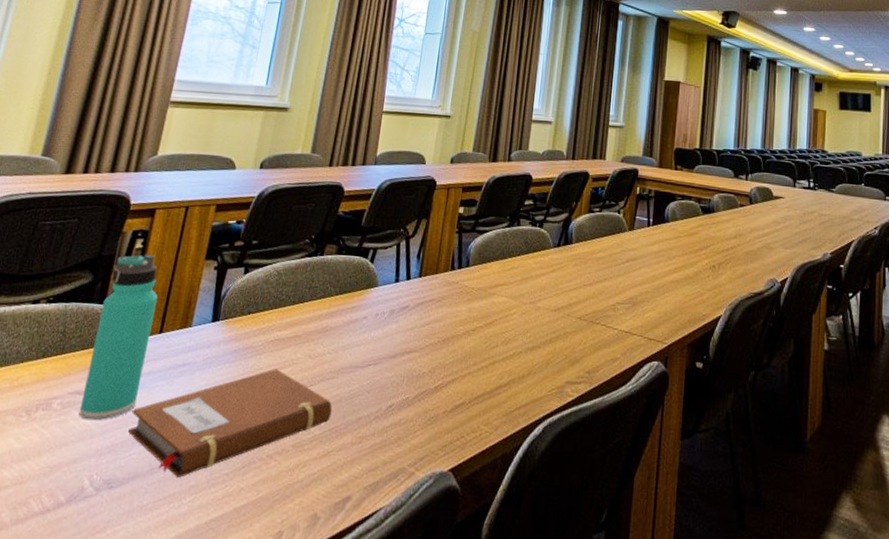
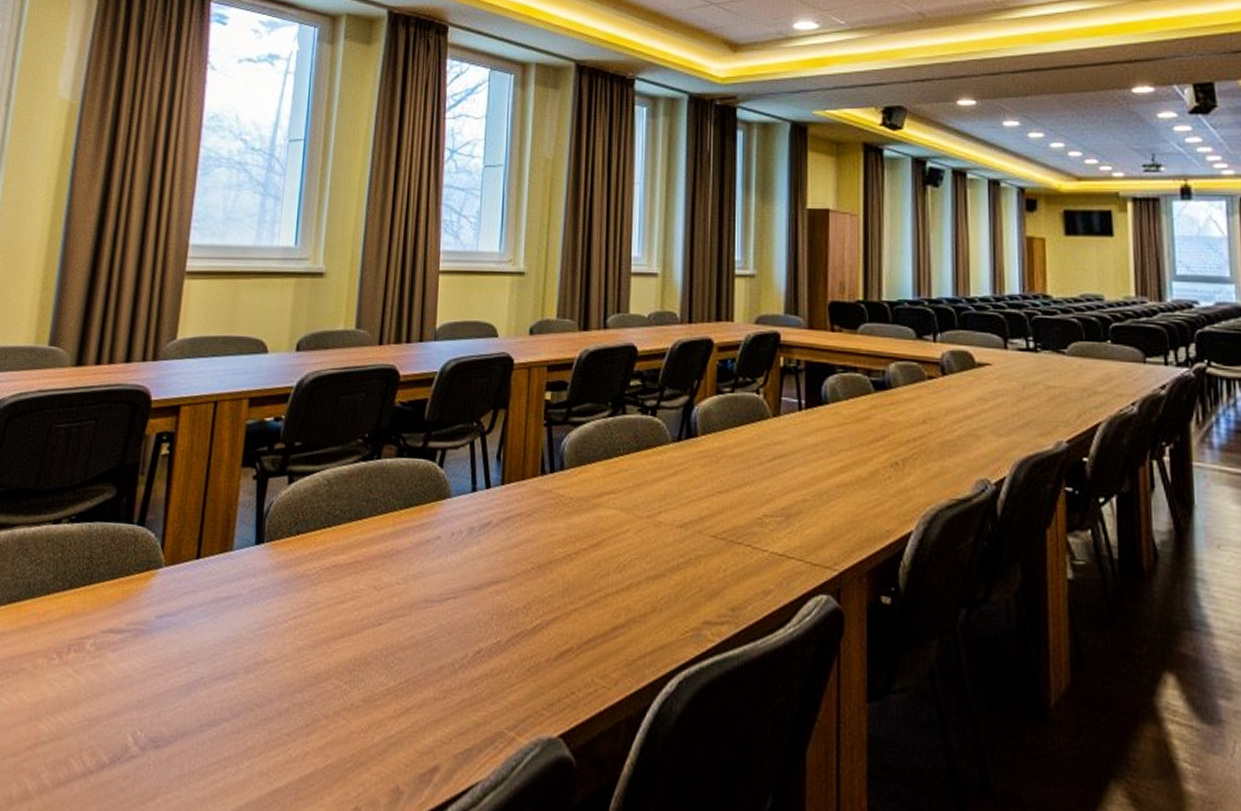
thermos bottle: present [78,254,158,421] -> none [114,461,192,665]
notebook: present [128,368,332,478] -> none [171,603,407,737]

